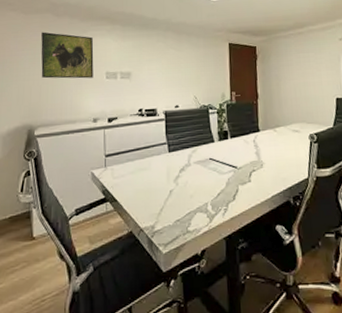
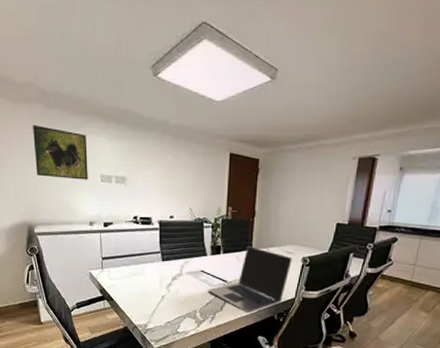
laptop: none [218,128,300,199] -> present [208,246,292,312]

